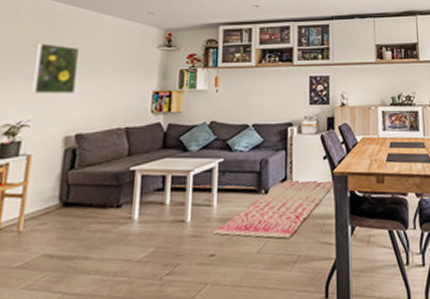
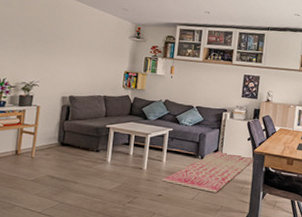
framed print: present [32,43,80,94] -> none [40,25,74,66]

